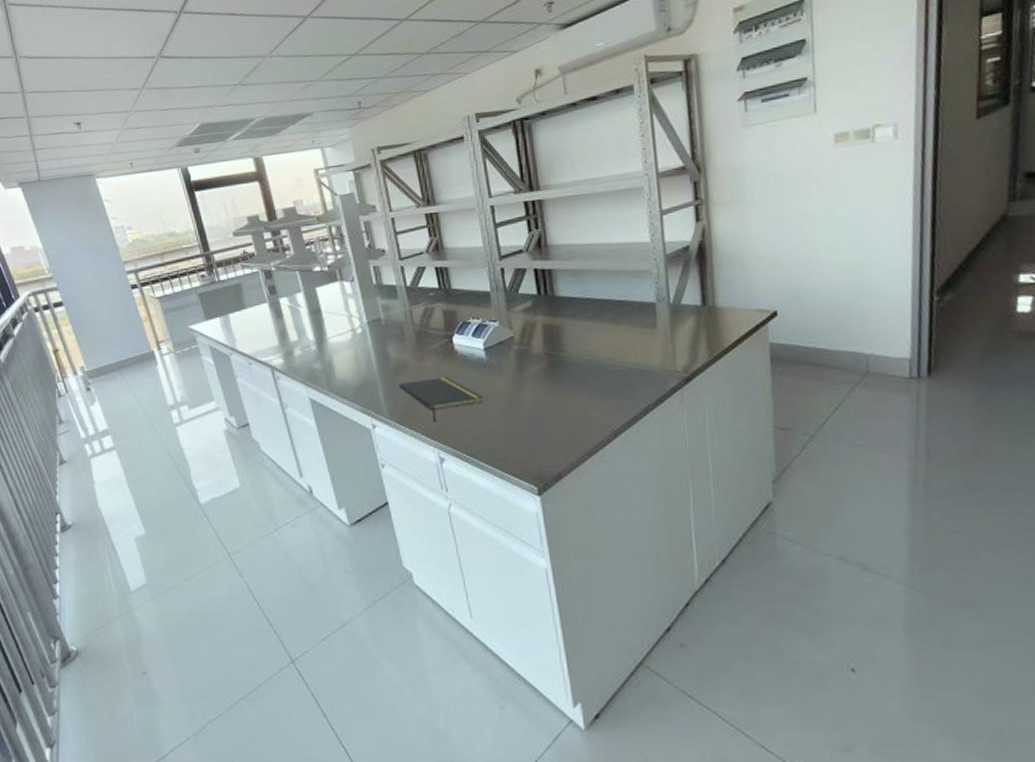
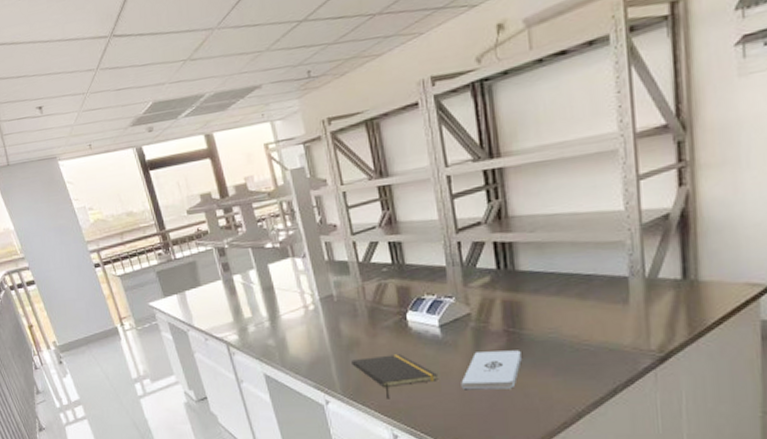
notepad: none [505,372,562,412] -> present [461,350,522,390]

